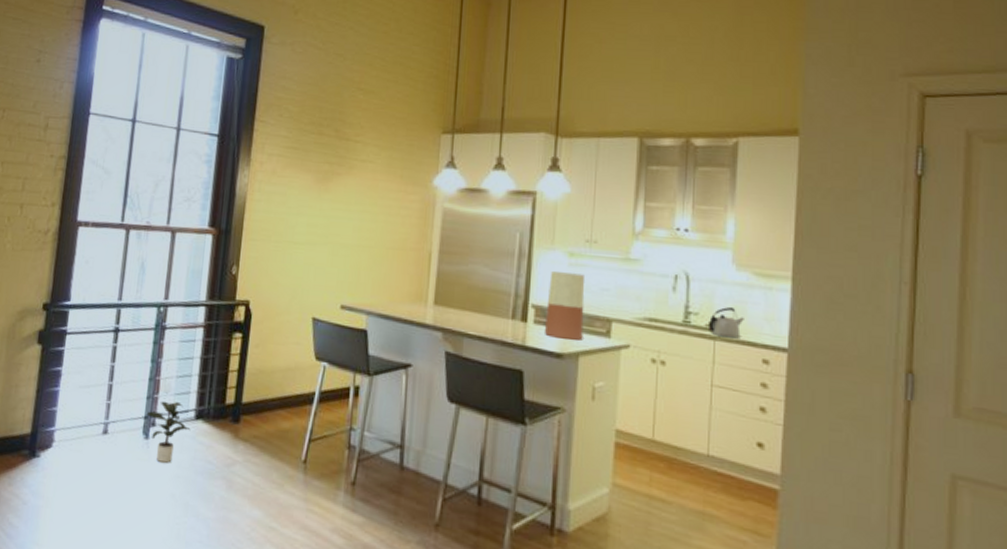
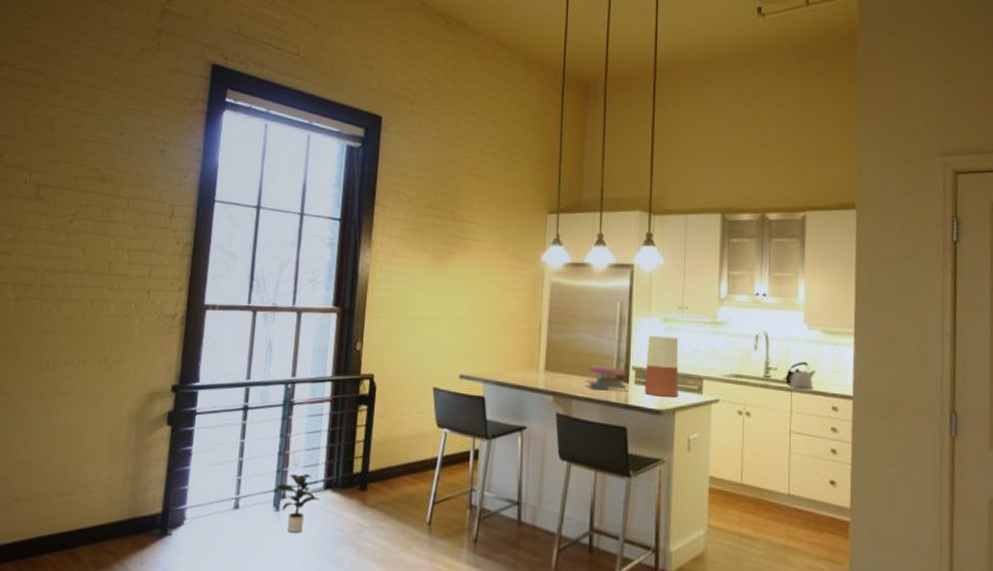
books: none [476,300,526,333] -> present [583,365,627,393]

